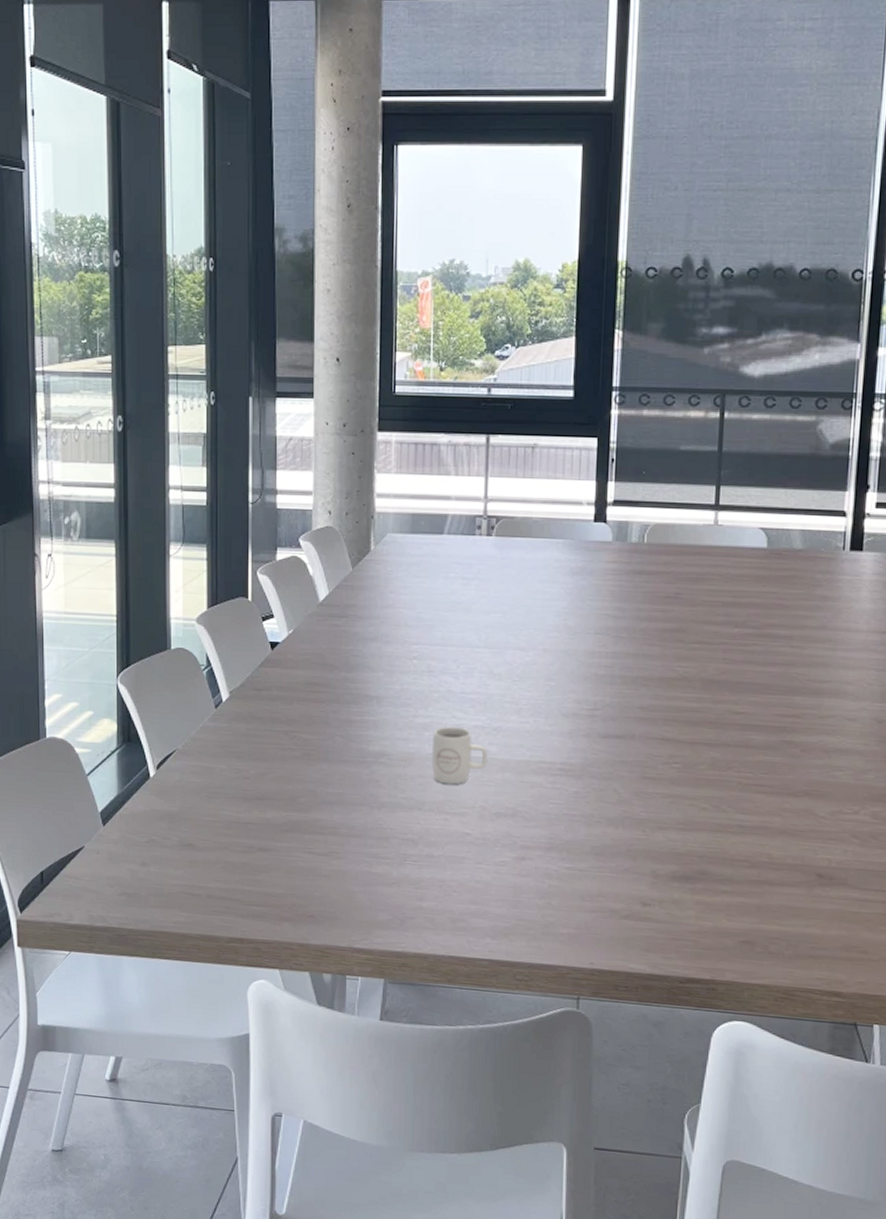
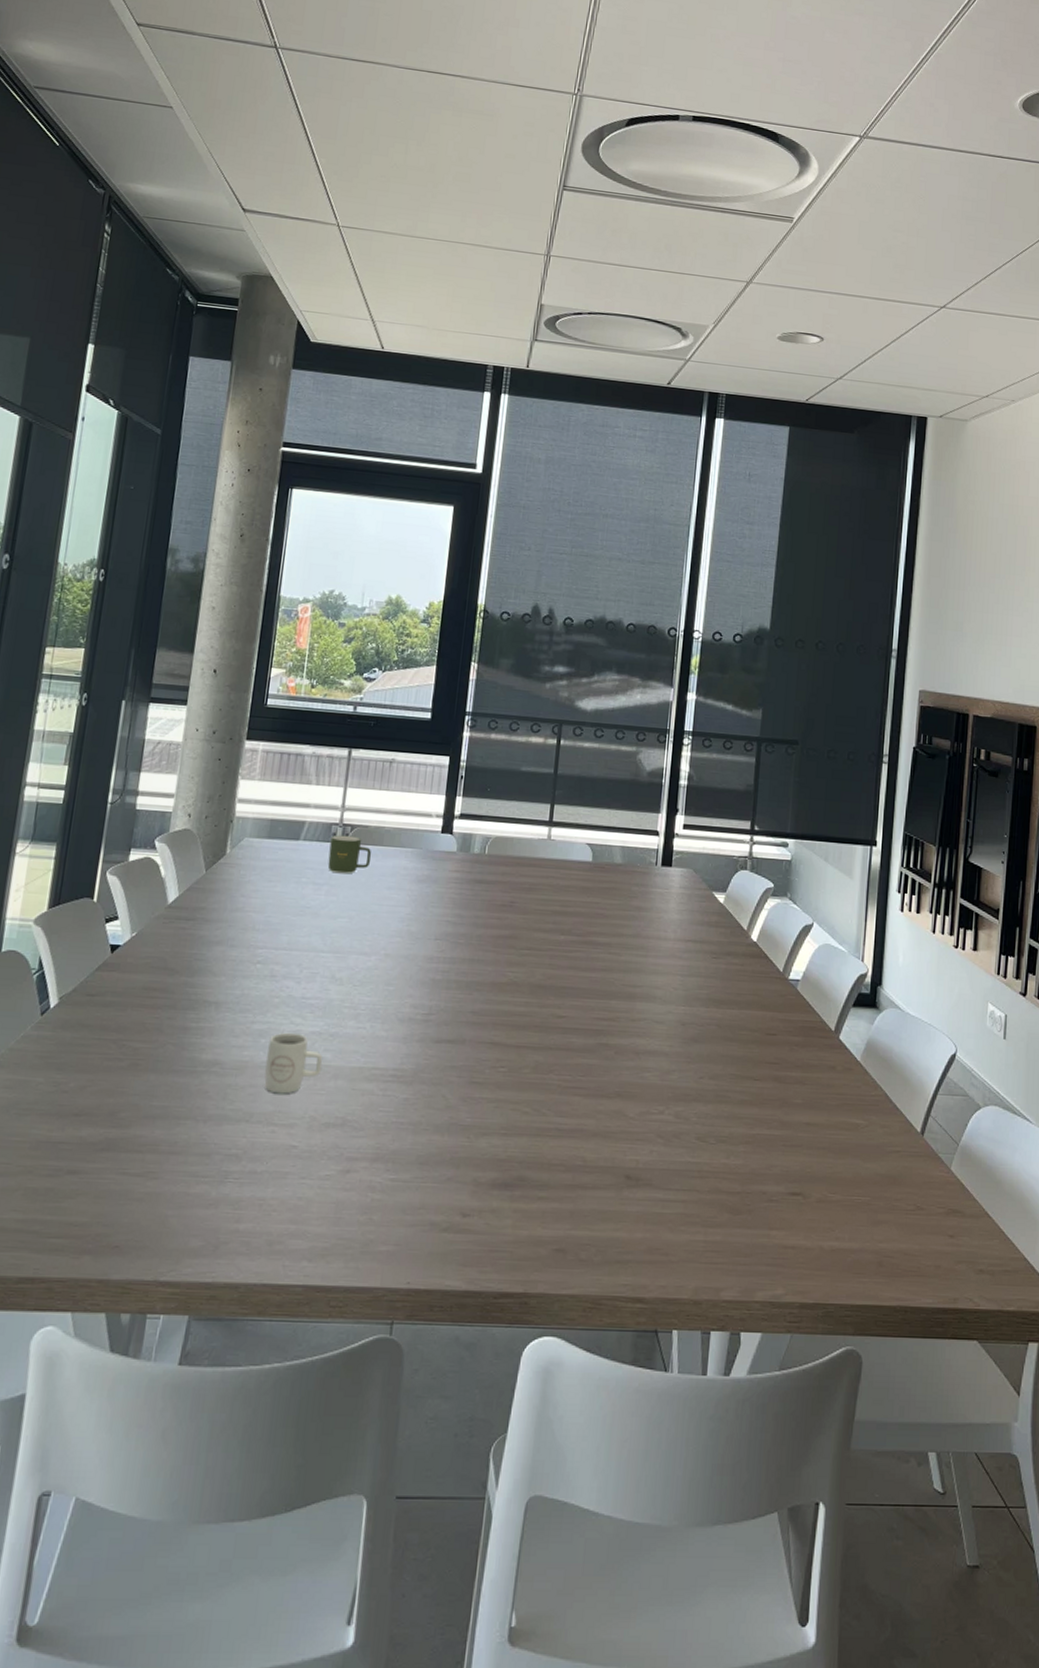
mug: none [475,527,521,568] -> present [328,835,372,874]

